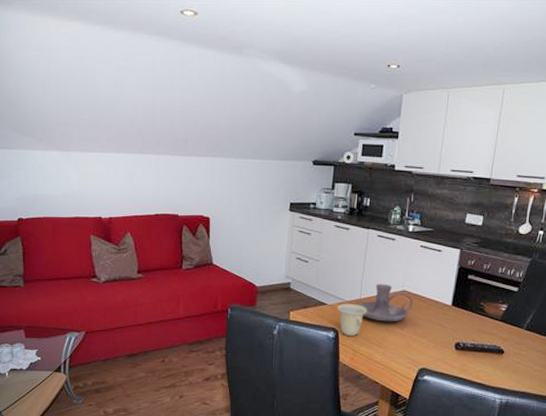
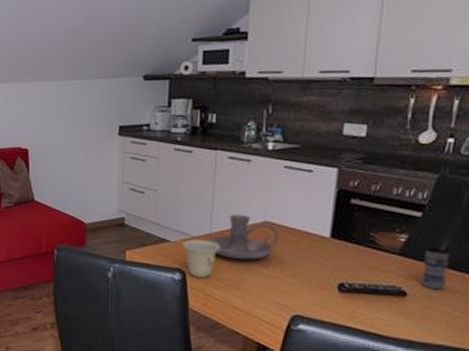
jar: none [514,316,536,349] -> present [420,249,451,290]

